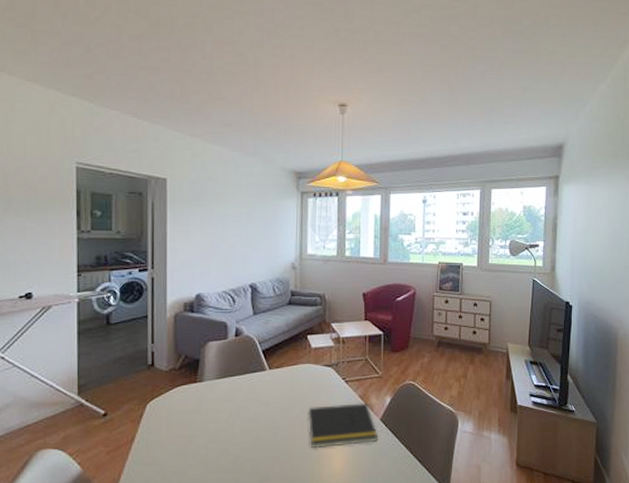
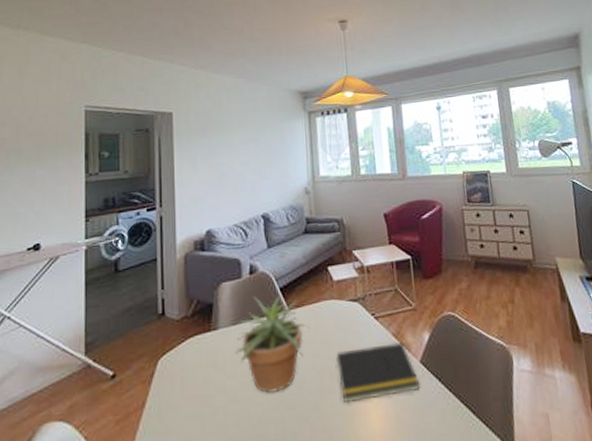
potted plant: none [218,355,287,438] -> present [235,293,310,394]

